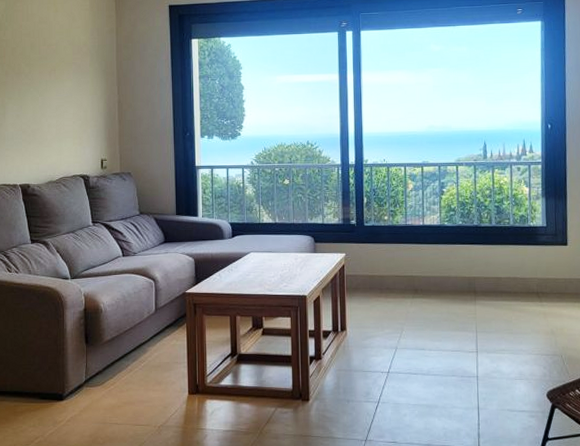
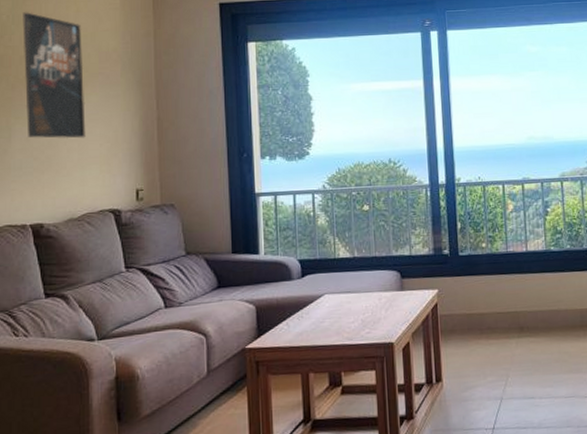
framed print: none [14,12,62,117] -> present [23,12,86,139]

